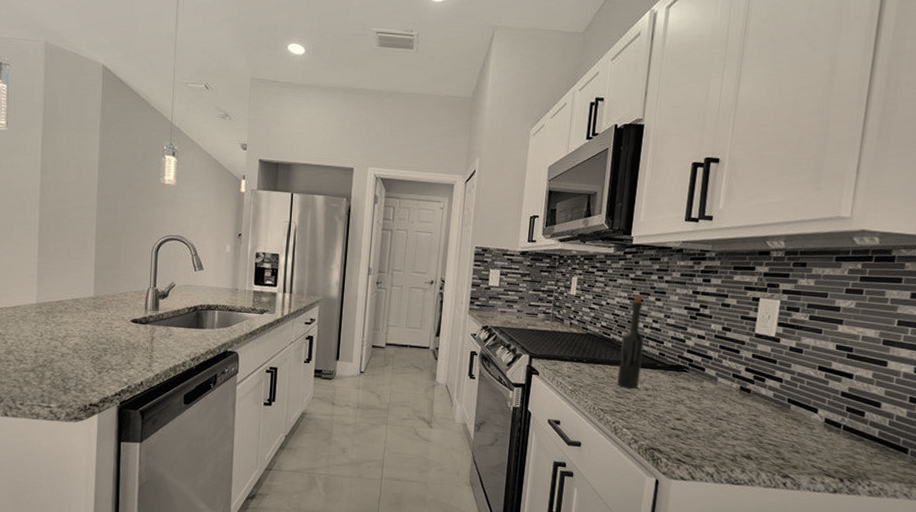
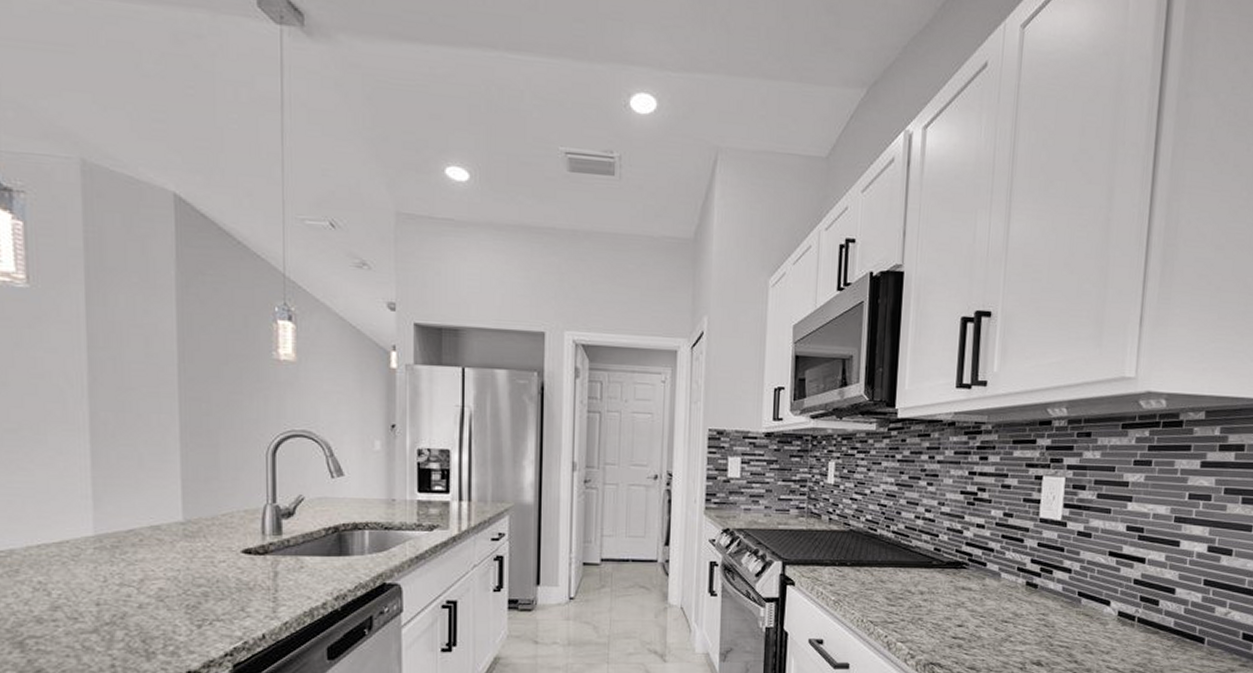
wine bottle: present [616,295,644,389] -> none [887,480,917,593]

